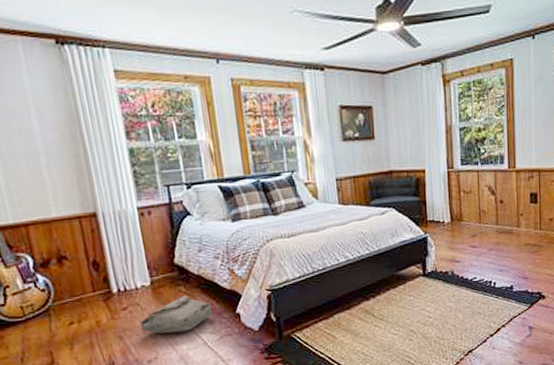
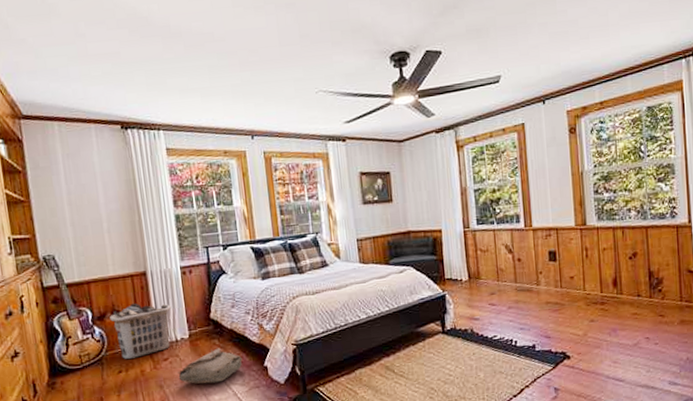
clothes hamper: none [55,247,130,311] -> present [110,302,172,360]

